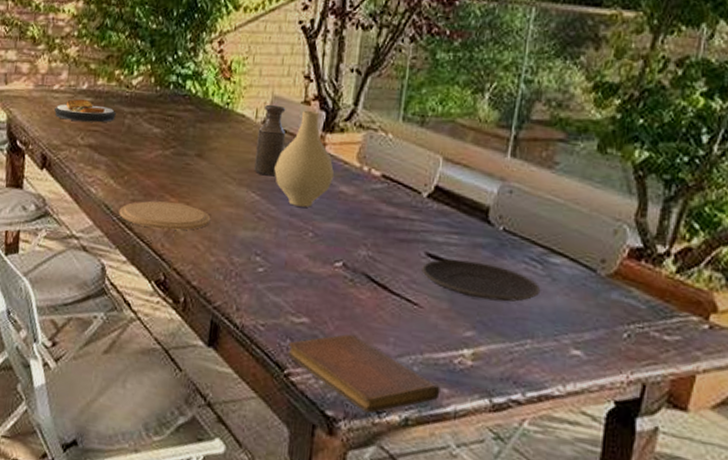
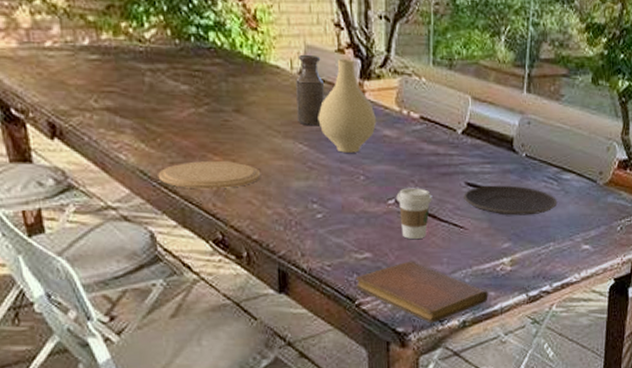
plate: present [54,98,116,123] -> none [52,56,132,83]
coffee cup: none [344,251,385,311] -> present [396,188,432,240]

